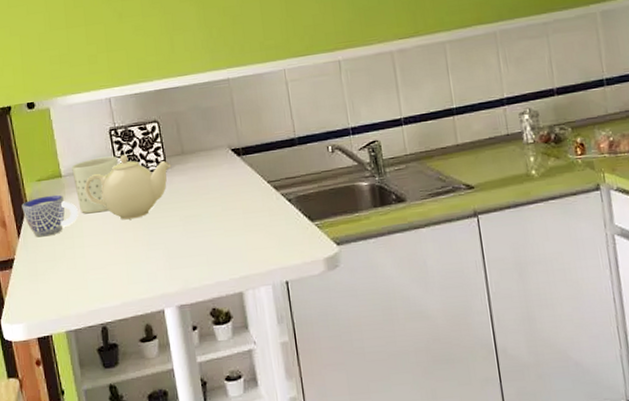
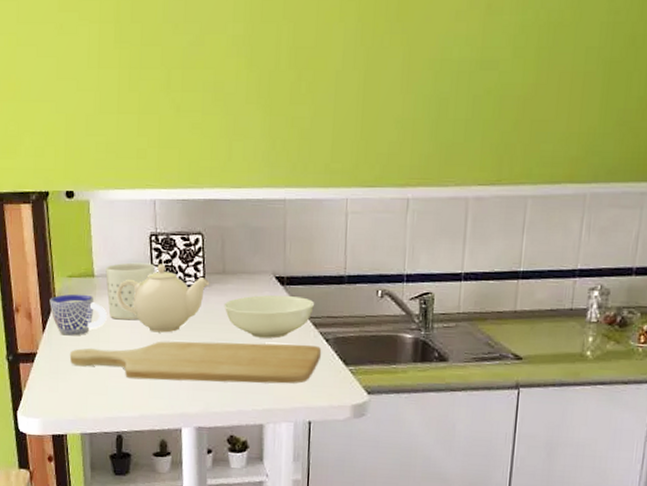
chopping board: none [46,207,287,269] -> present [69,341,322,384]
bowl: none [187,164,273,209] -> present [224,294,315,339]

